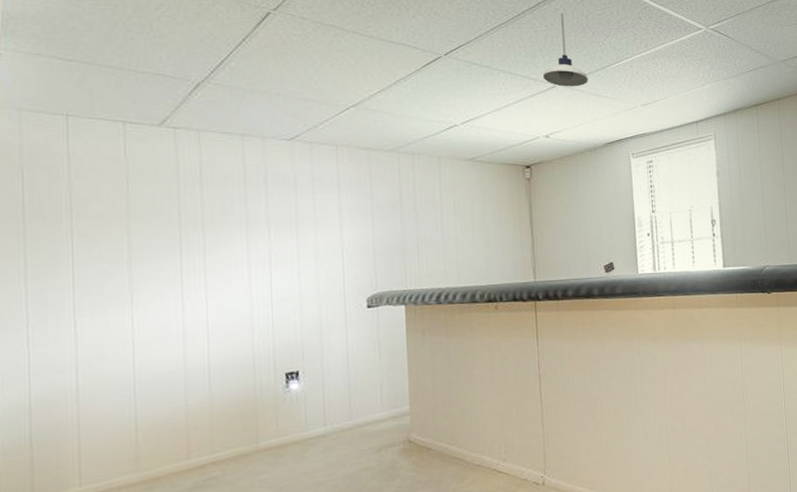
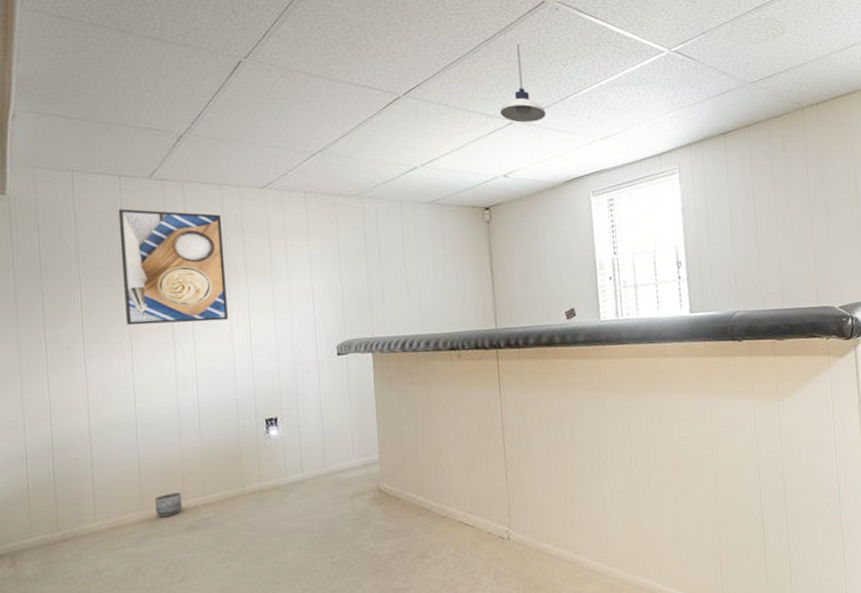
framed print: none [121,156,246,278] -> present [118,208,228,326]
planter: none [154,451,187,479] -> present [155,492,183,518]

